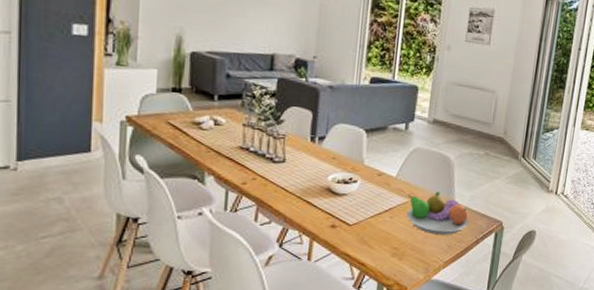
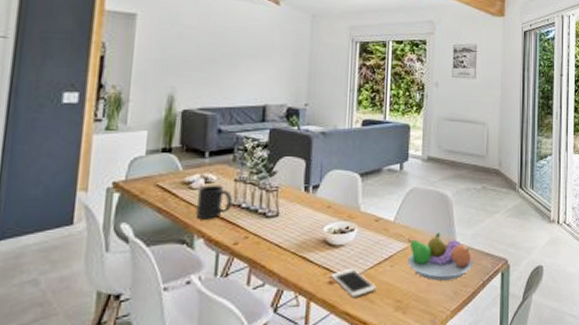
mug: none [206,127,242,159] -> present [195,185,233,220]
cell phone: none [332,215,376,242] -> present [330,267,377,298]

